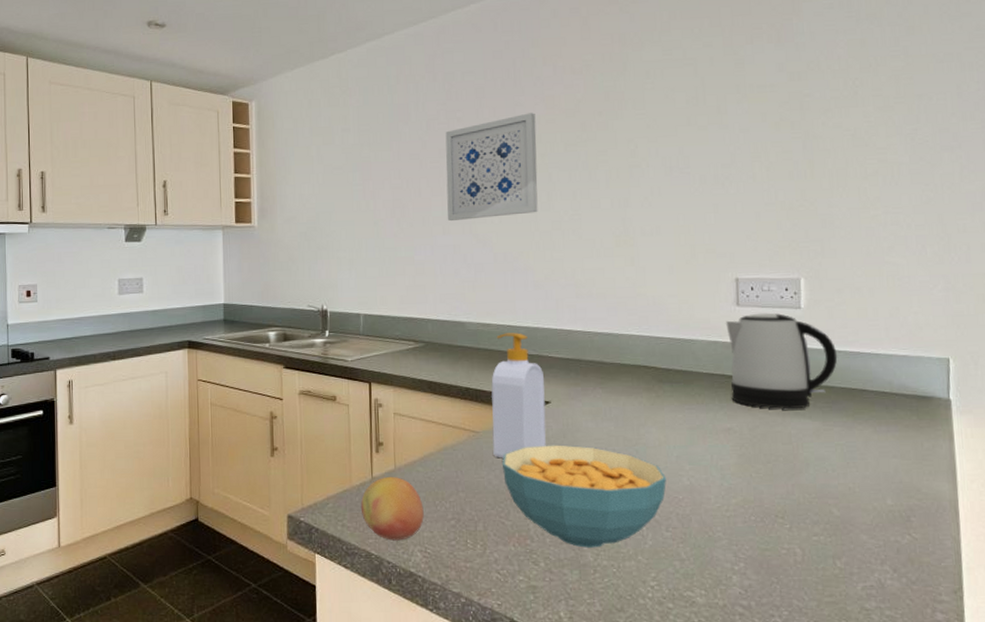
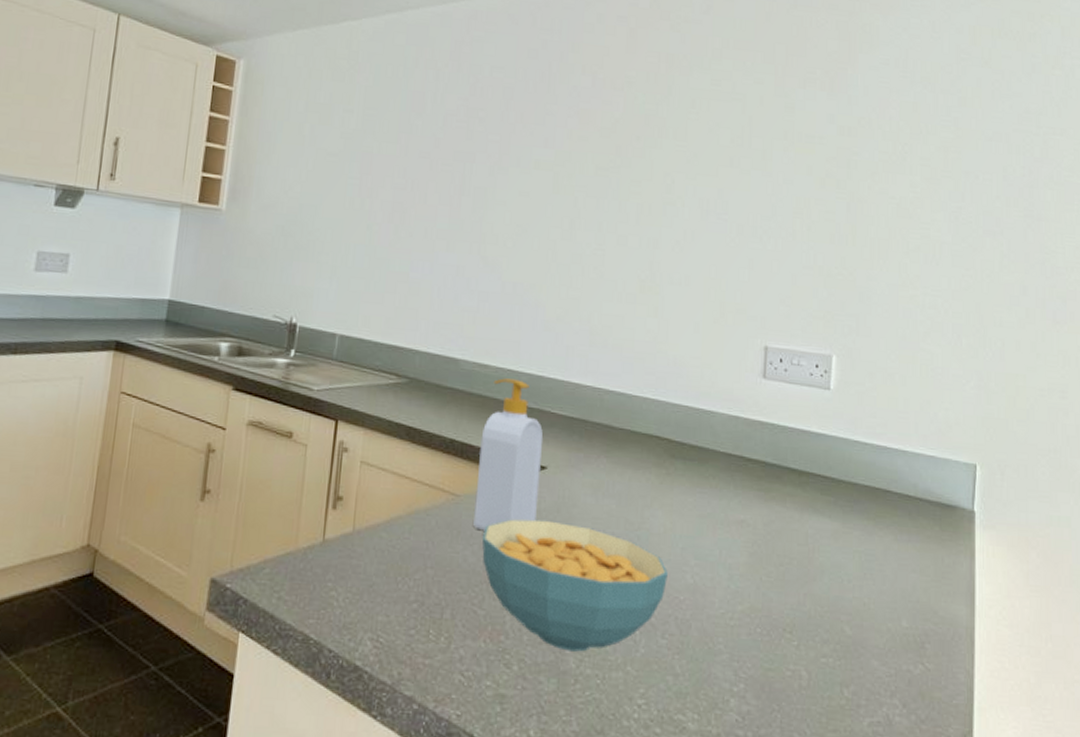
fruit: present [360,476,424,541] -> none [304,540,382,624]
wall art: present [445,113,538,222] -> none [453,125,567,241]
kettle: present [726,312,838,410] -> none [748,389,864,505]

